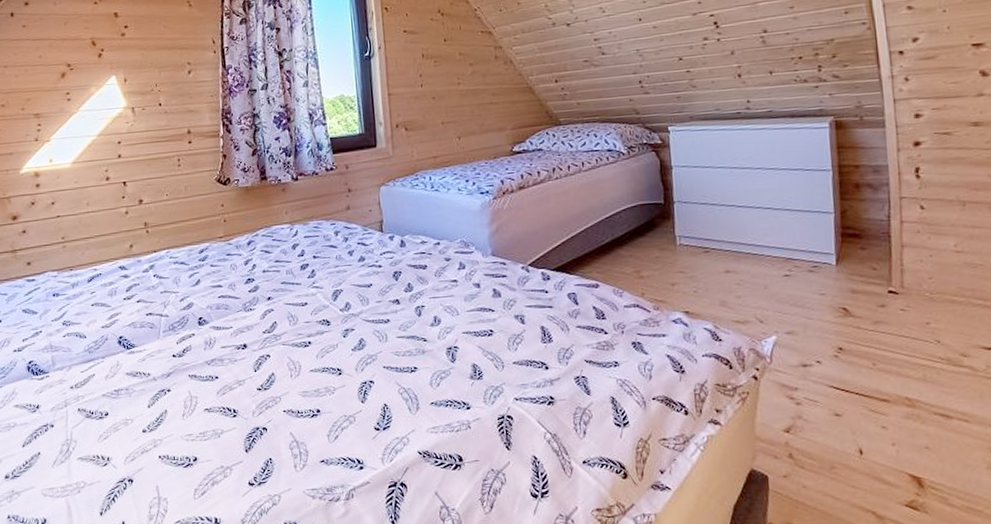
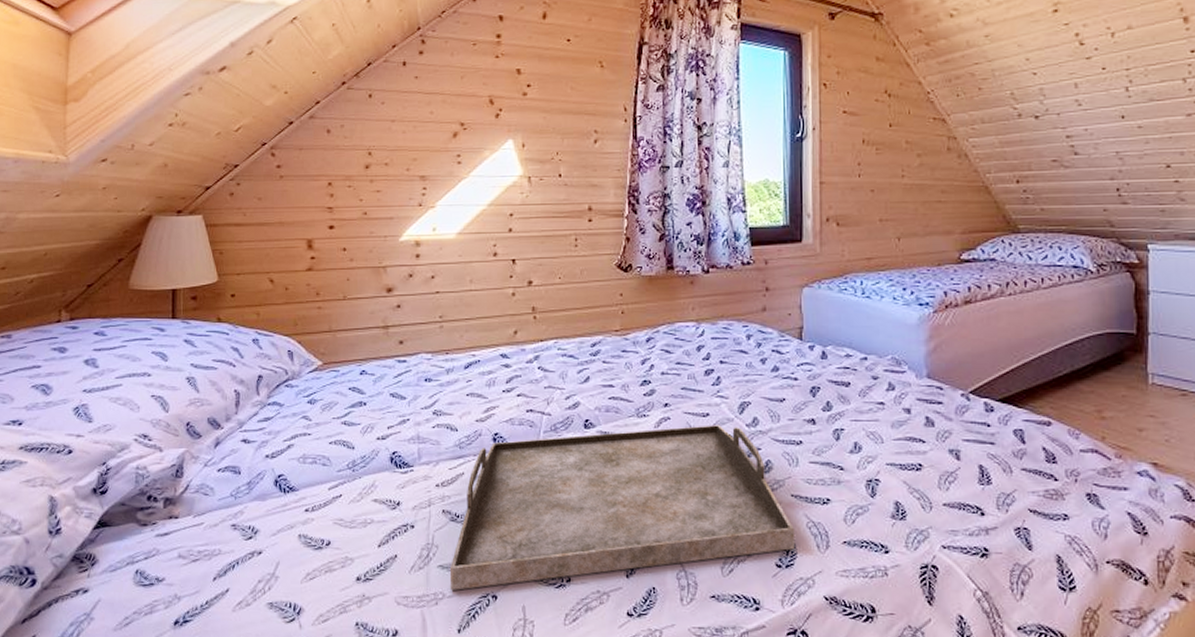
serving tray: none [88,312,389,478] -> present [449,425,794,590]

